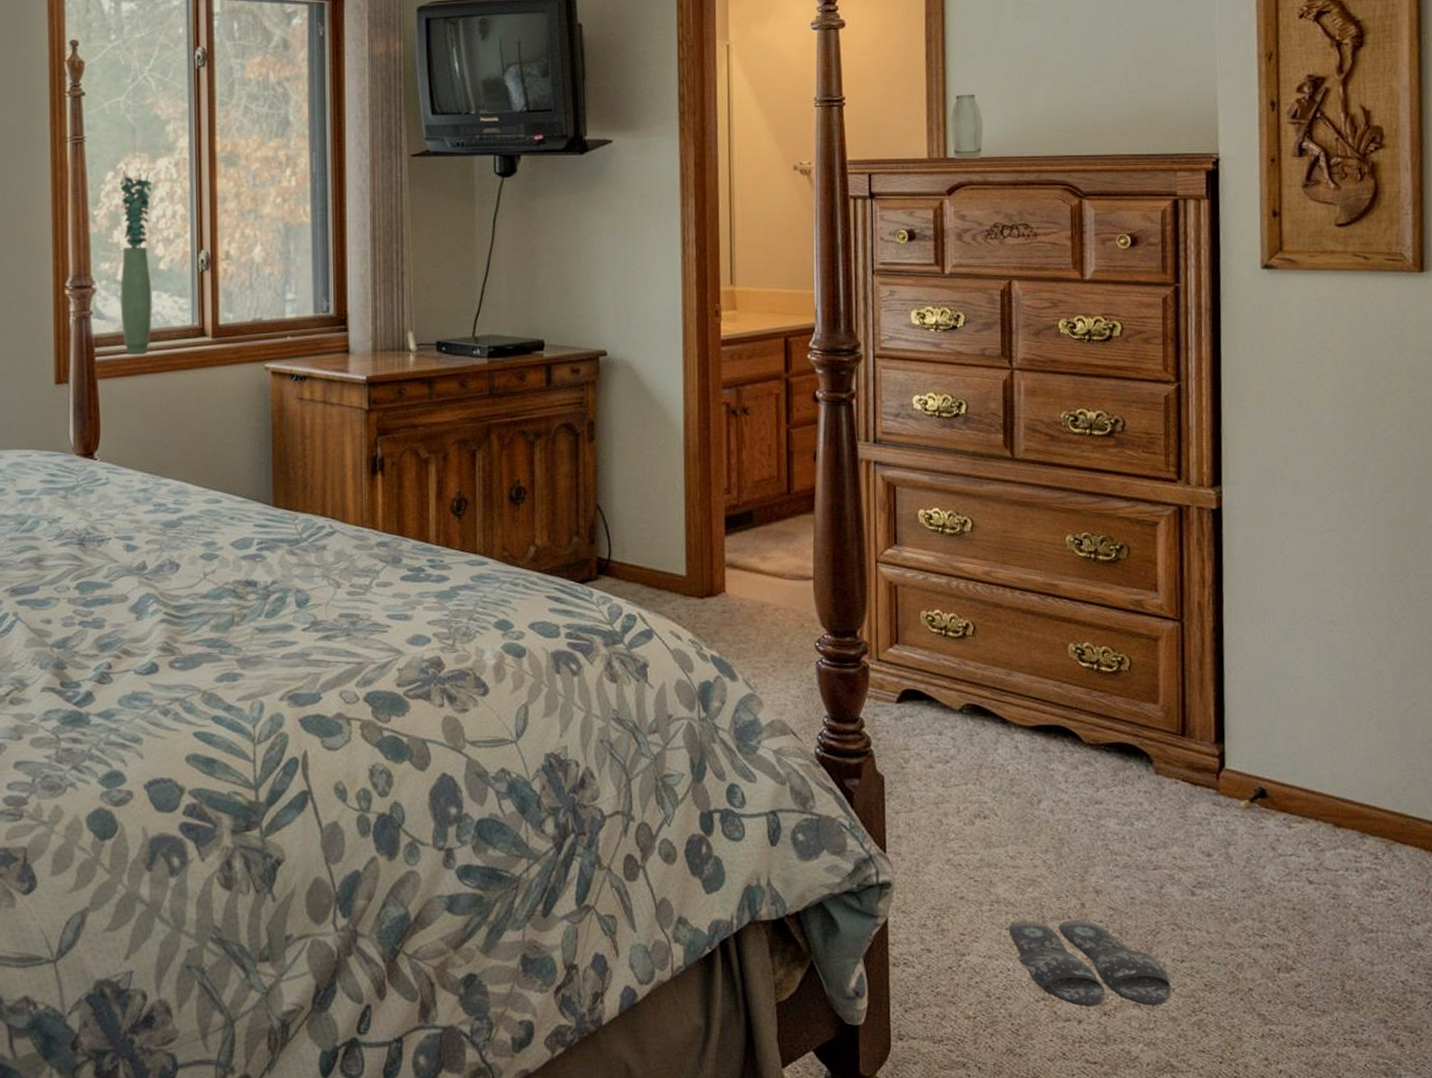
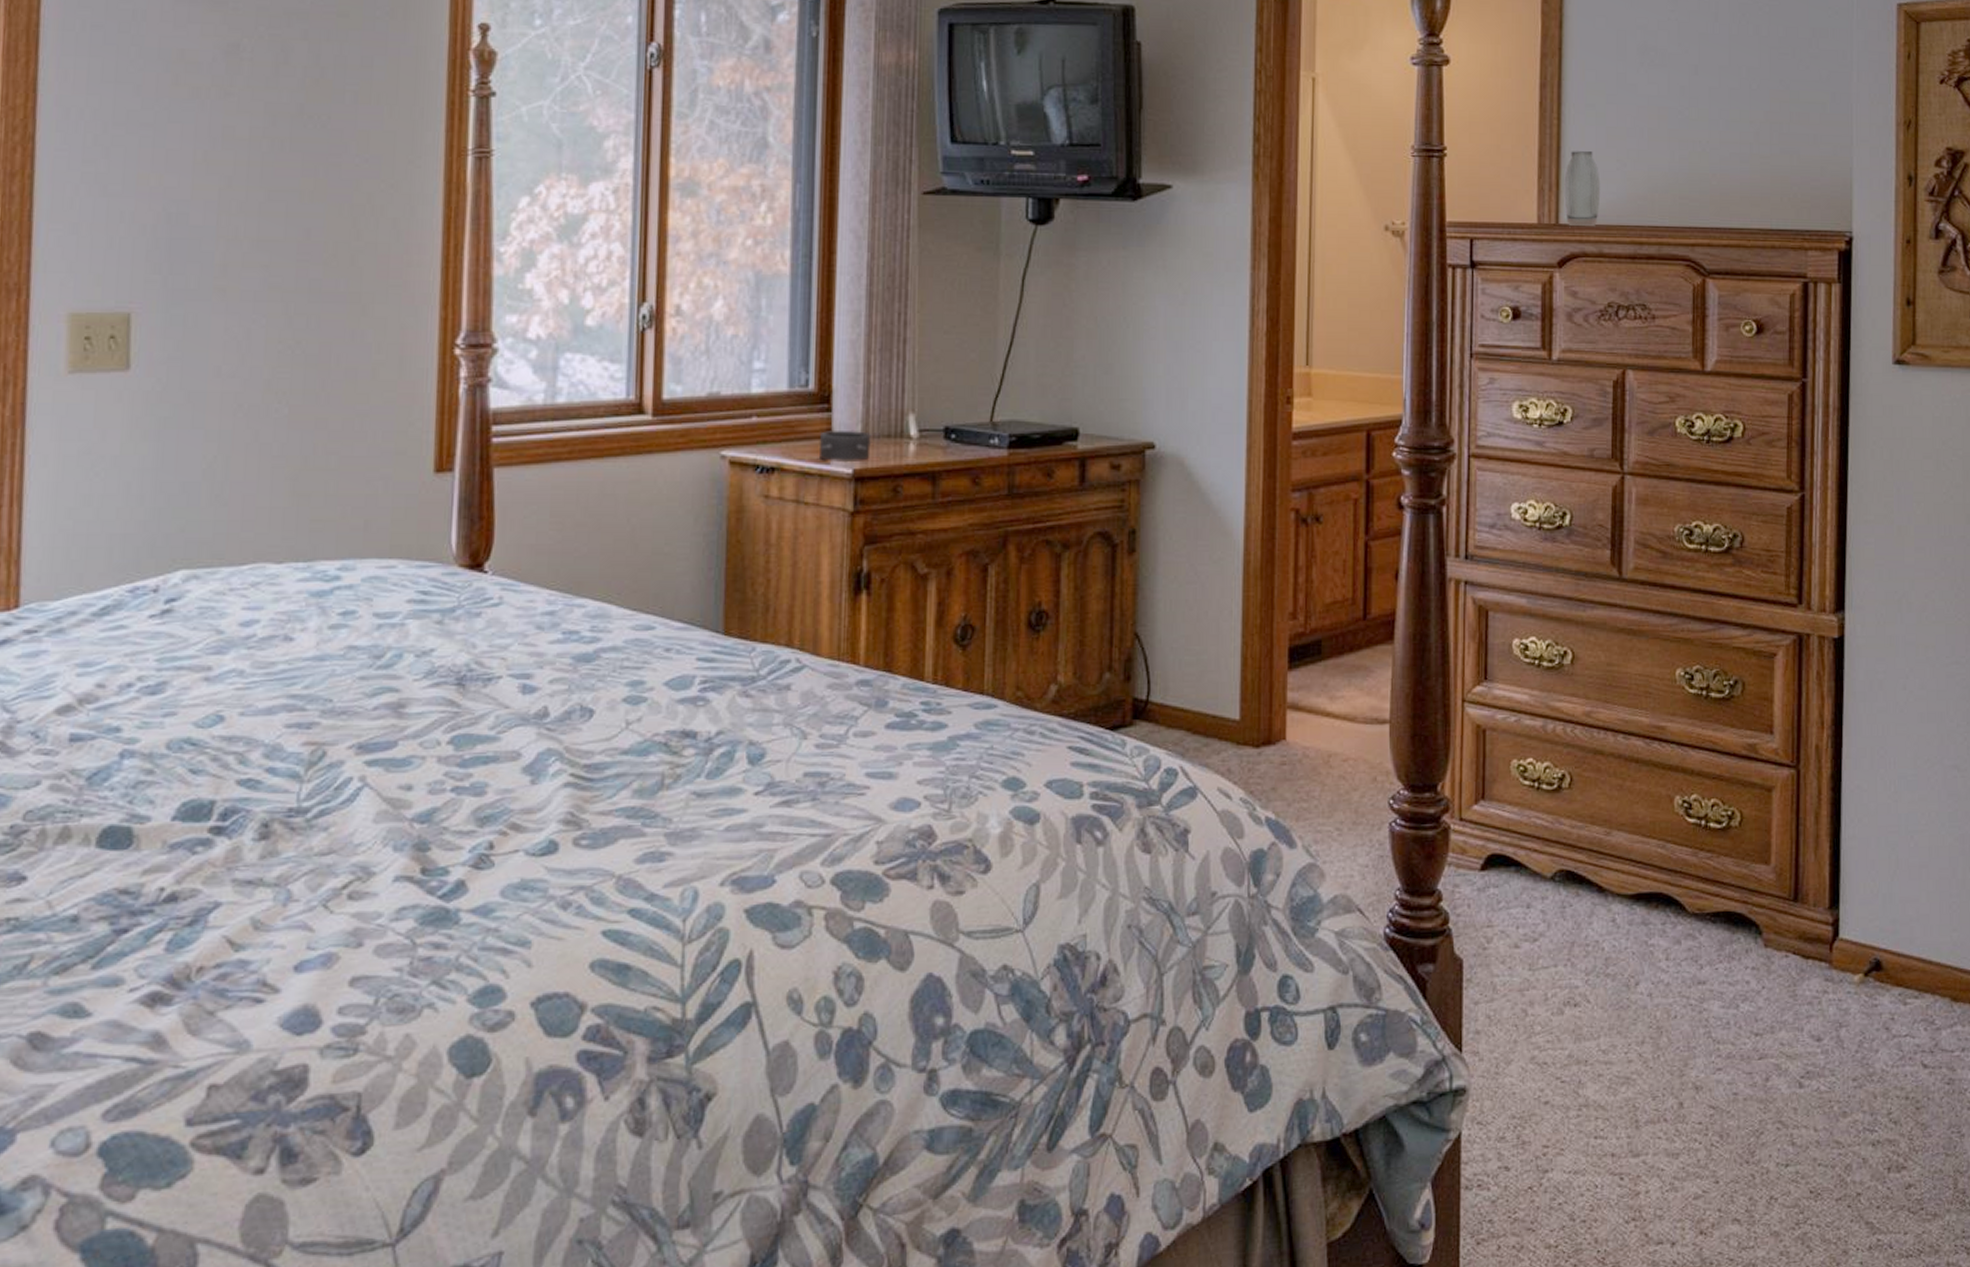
vase: present [119,170,152,356] -> none [529,195,582,437]
alarm clock: none [340,345,381,371] -> present [820,430,872,463]
slippers: present [1010,920,1171,1006] -> none [1599,1122,1773,1225]

